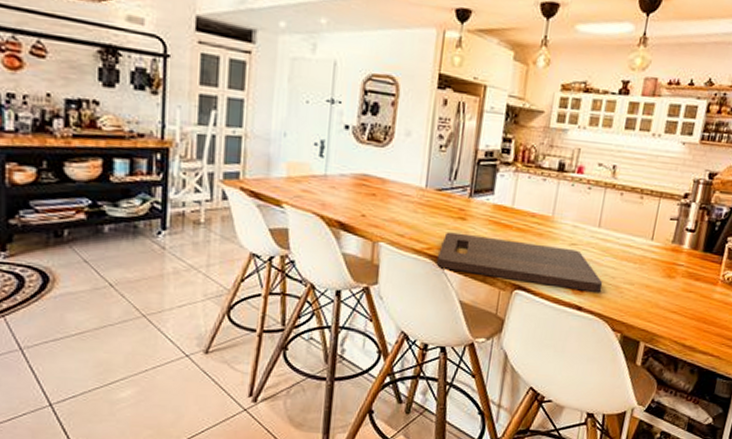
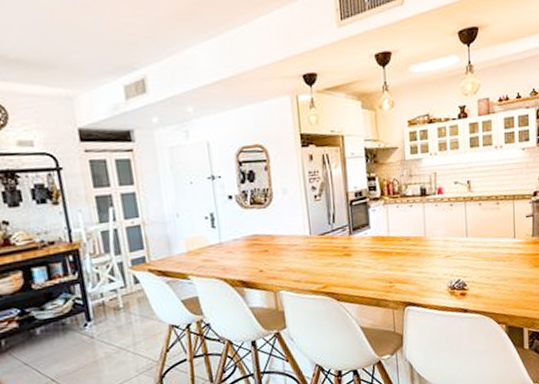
cutting board: present [436,232,603,293] -> none [332,260,481,303]

